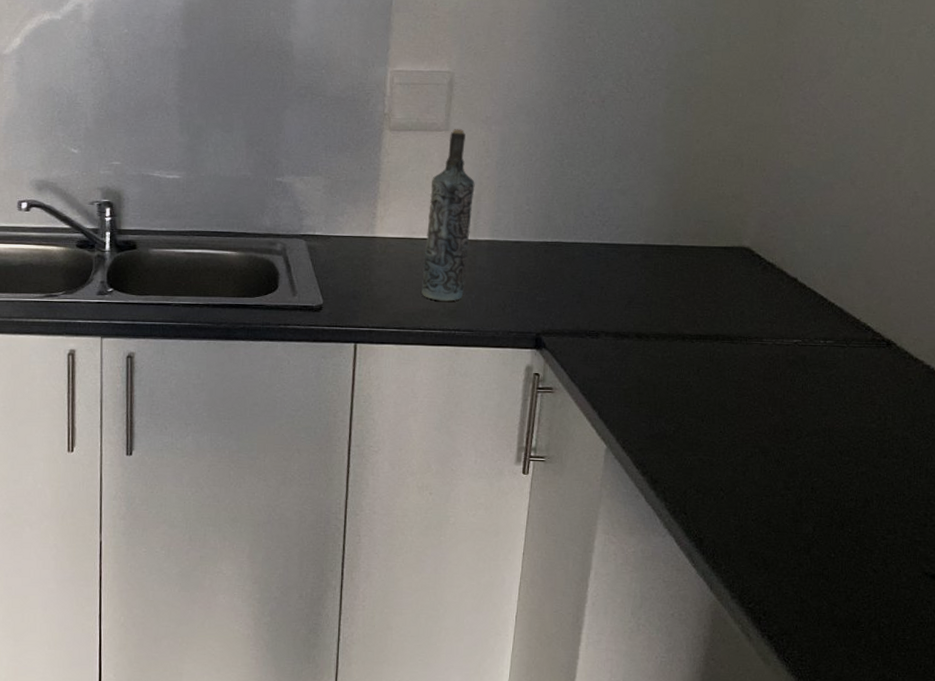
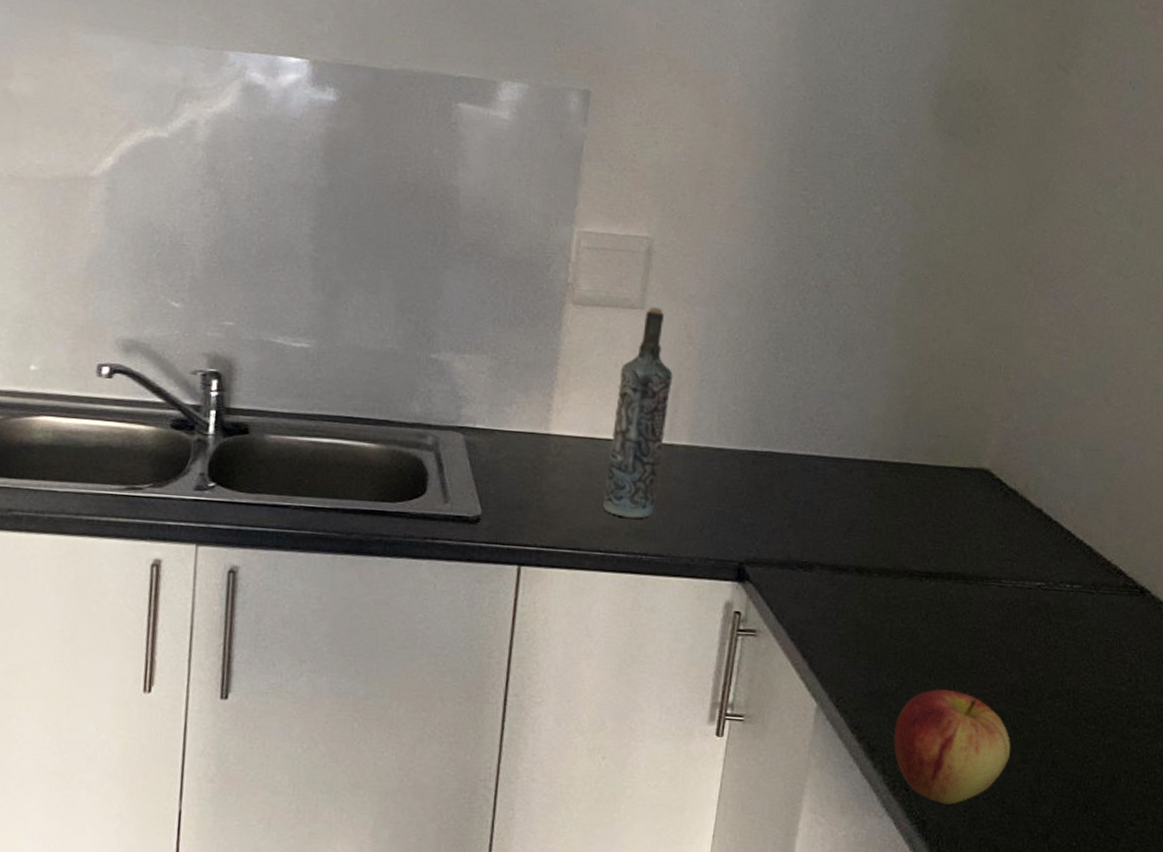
apple: none [672,431,775,525] -> present [893,689,1011,805]

